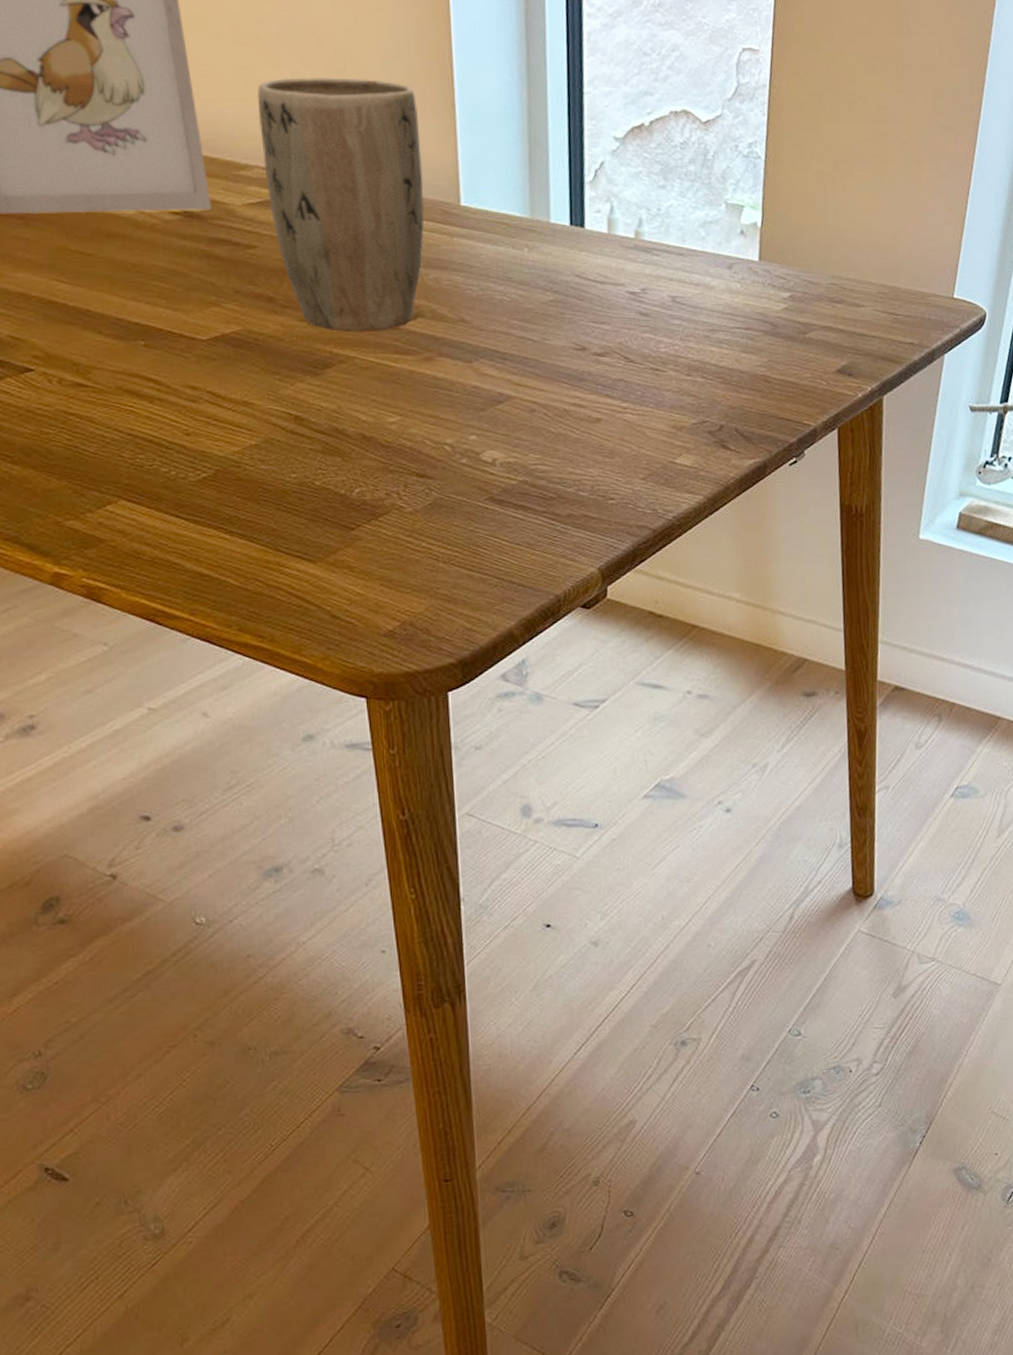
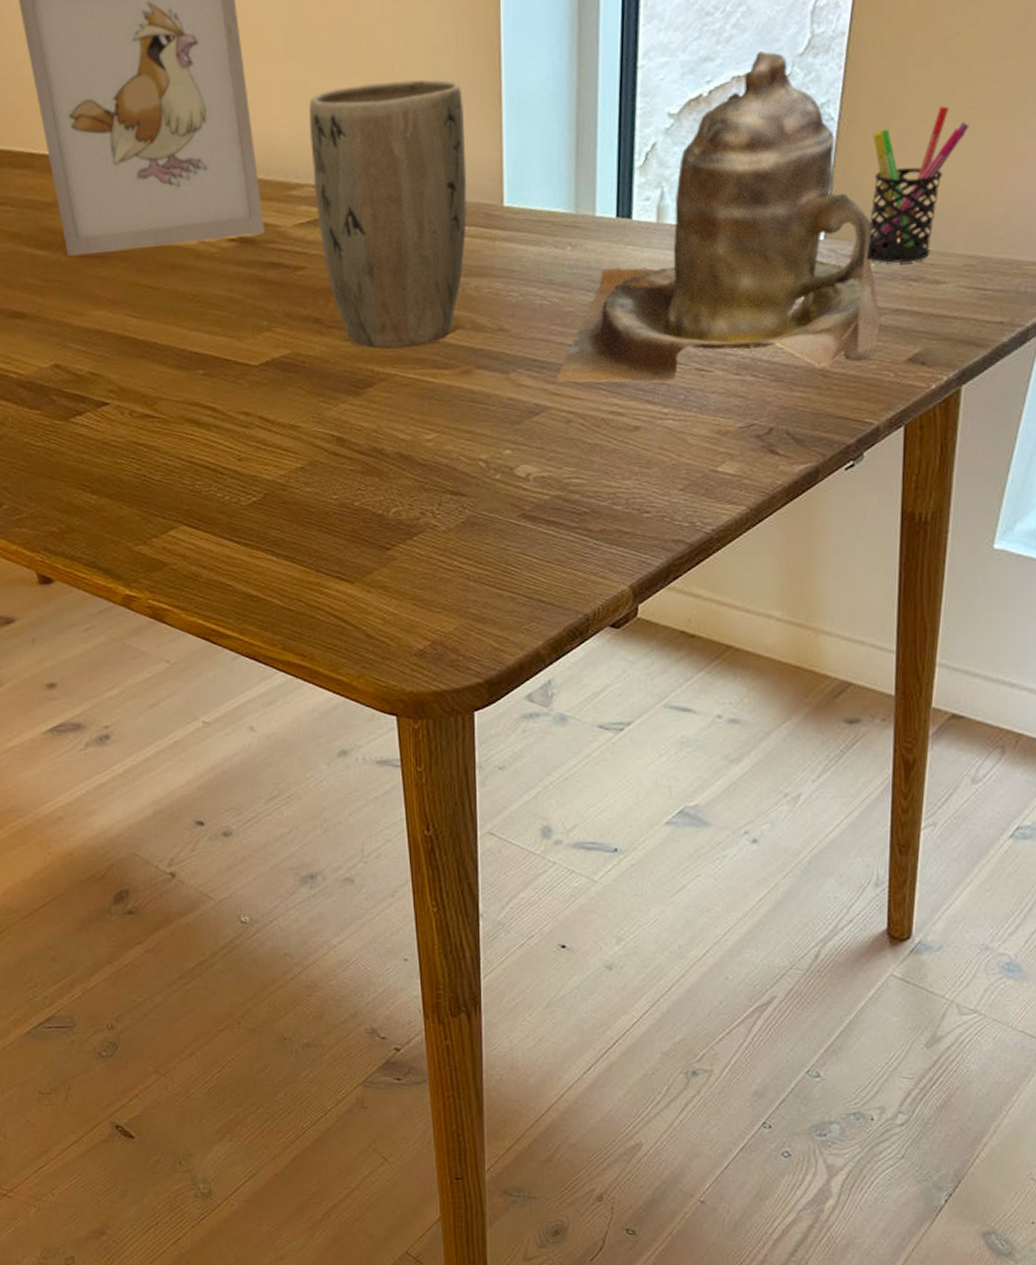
teapot: none [518,92,812,378] -> present [555,51,880,382]
pen holder: none [795,157,875,286] -> present [870,106,969,263]

